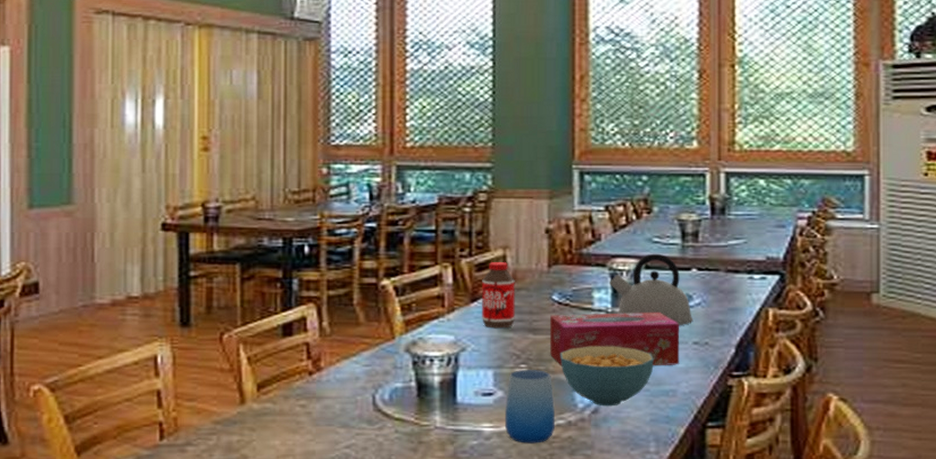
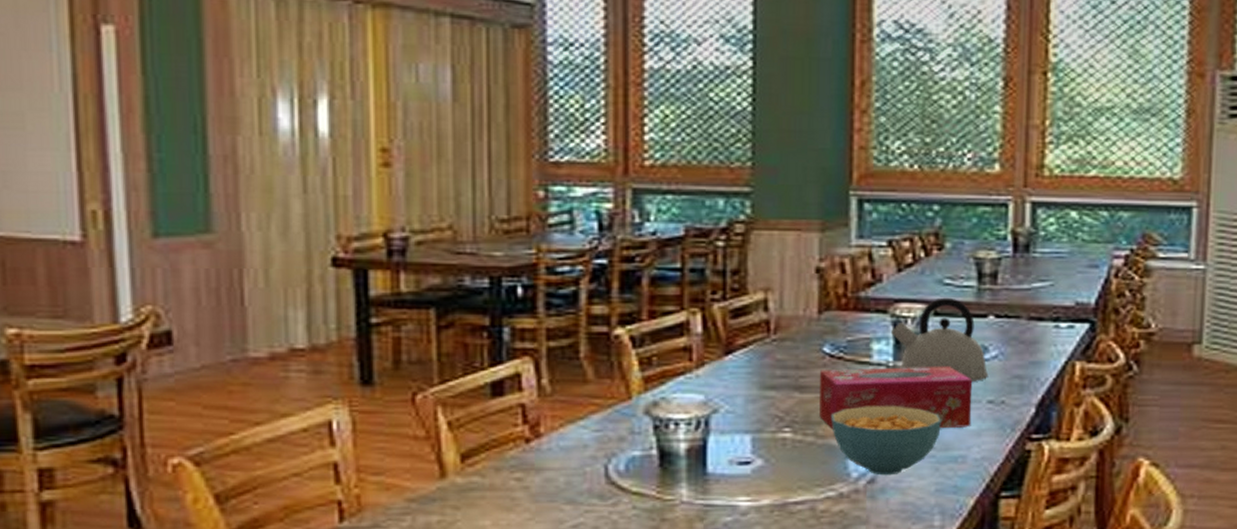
bottle: present [481,262,515,329] -> none [737,307,778,386]
cup: present [504,370,555,443] -> none [764,434,824,519]

